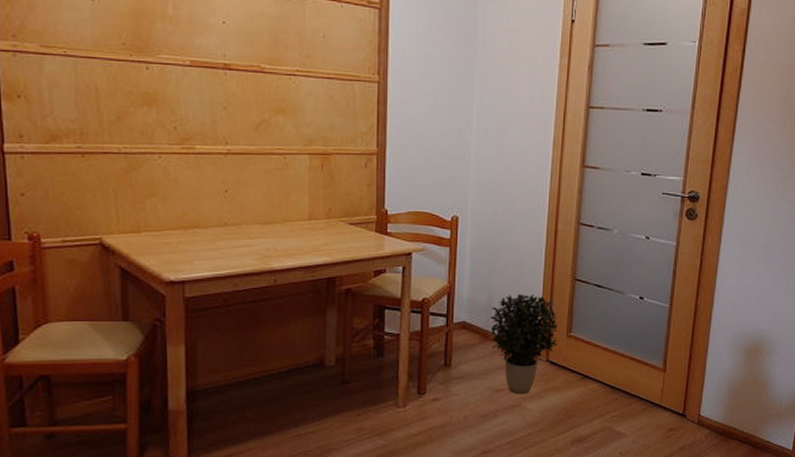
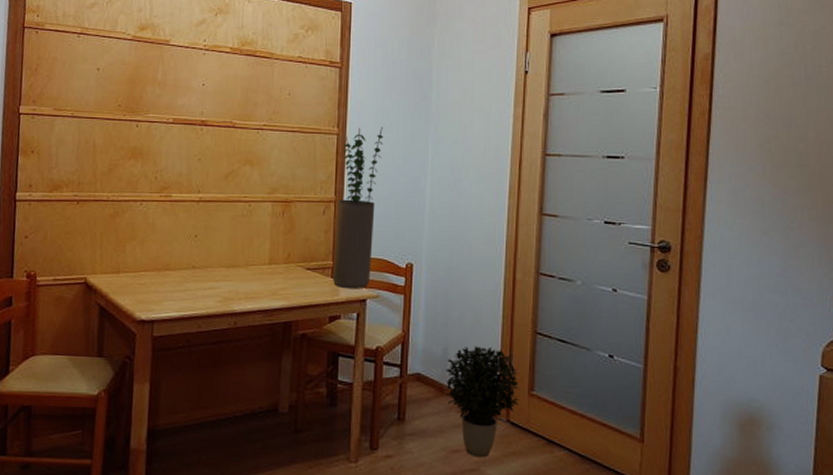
vase: none [376,75,428,243] -> present [332,127,384,289]

